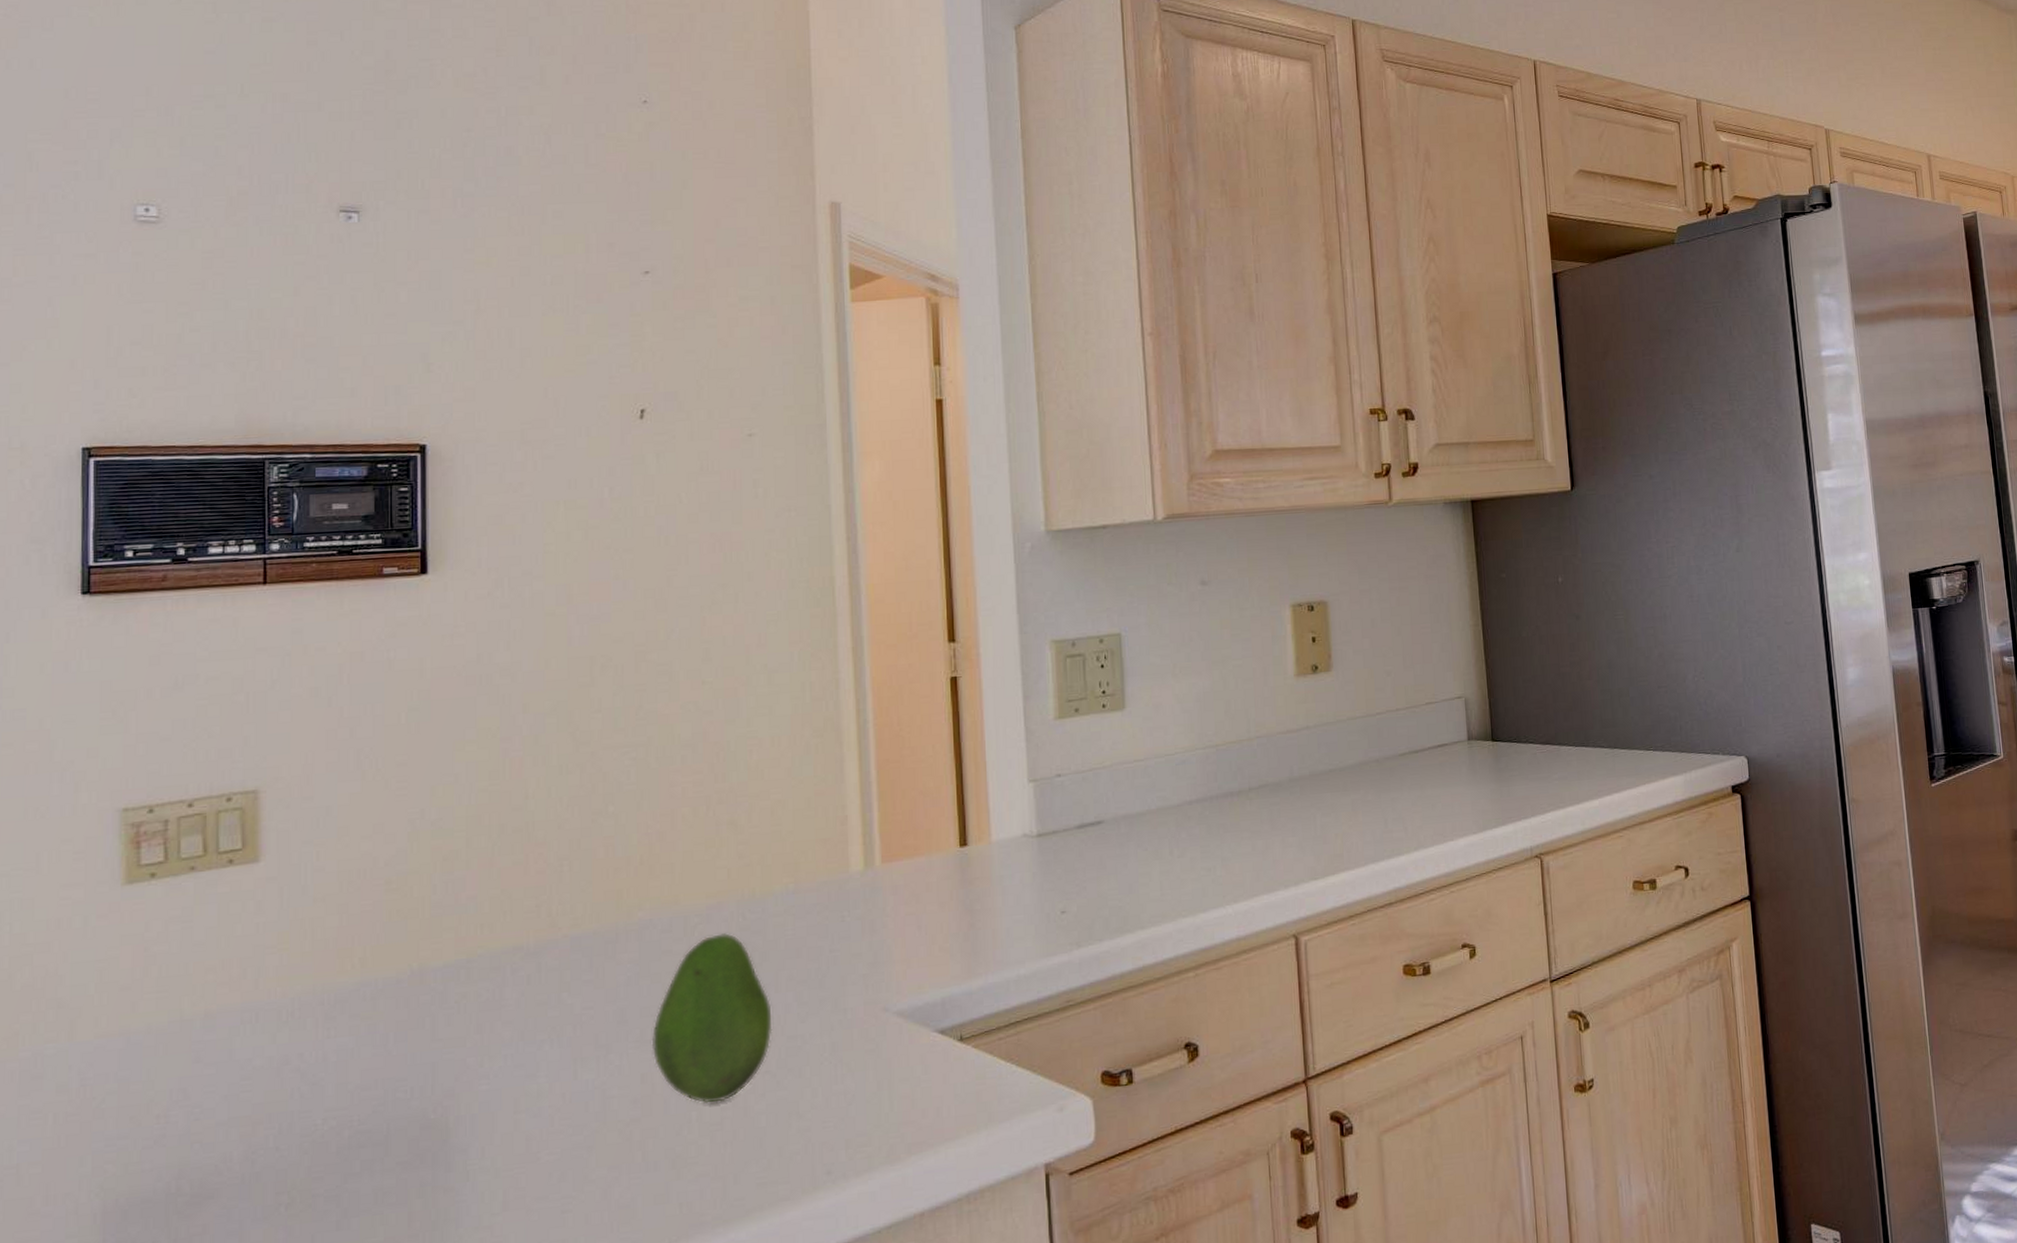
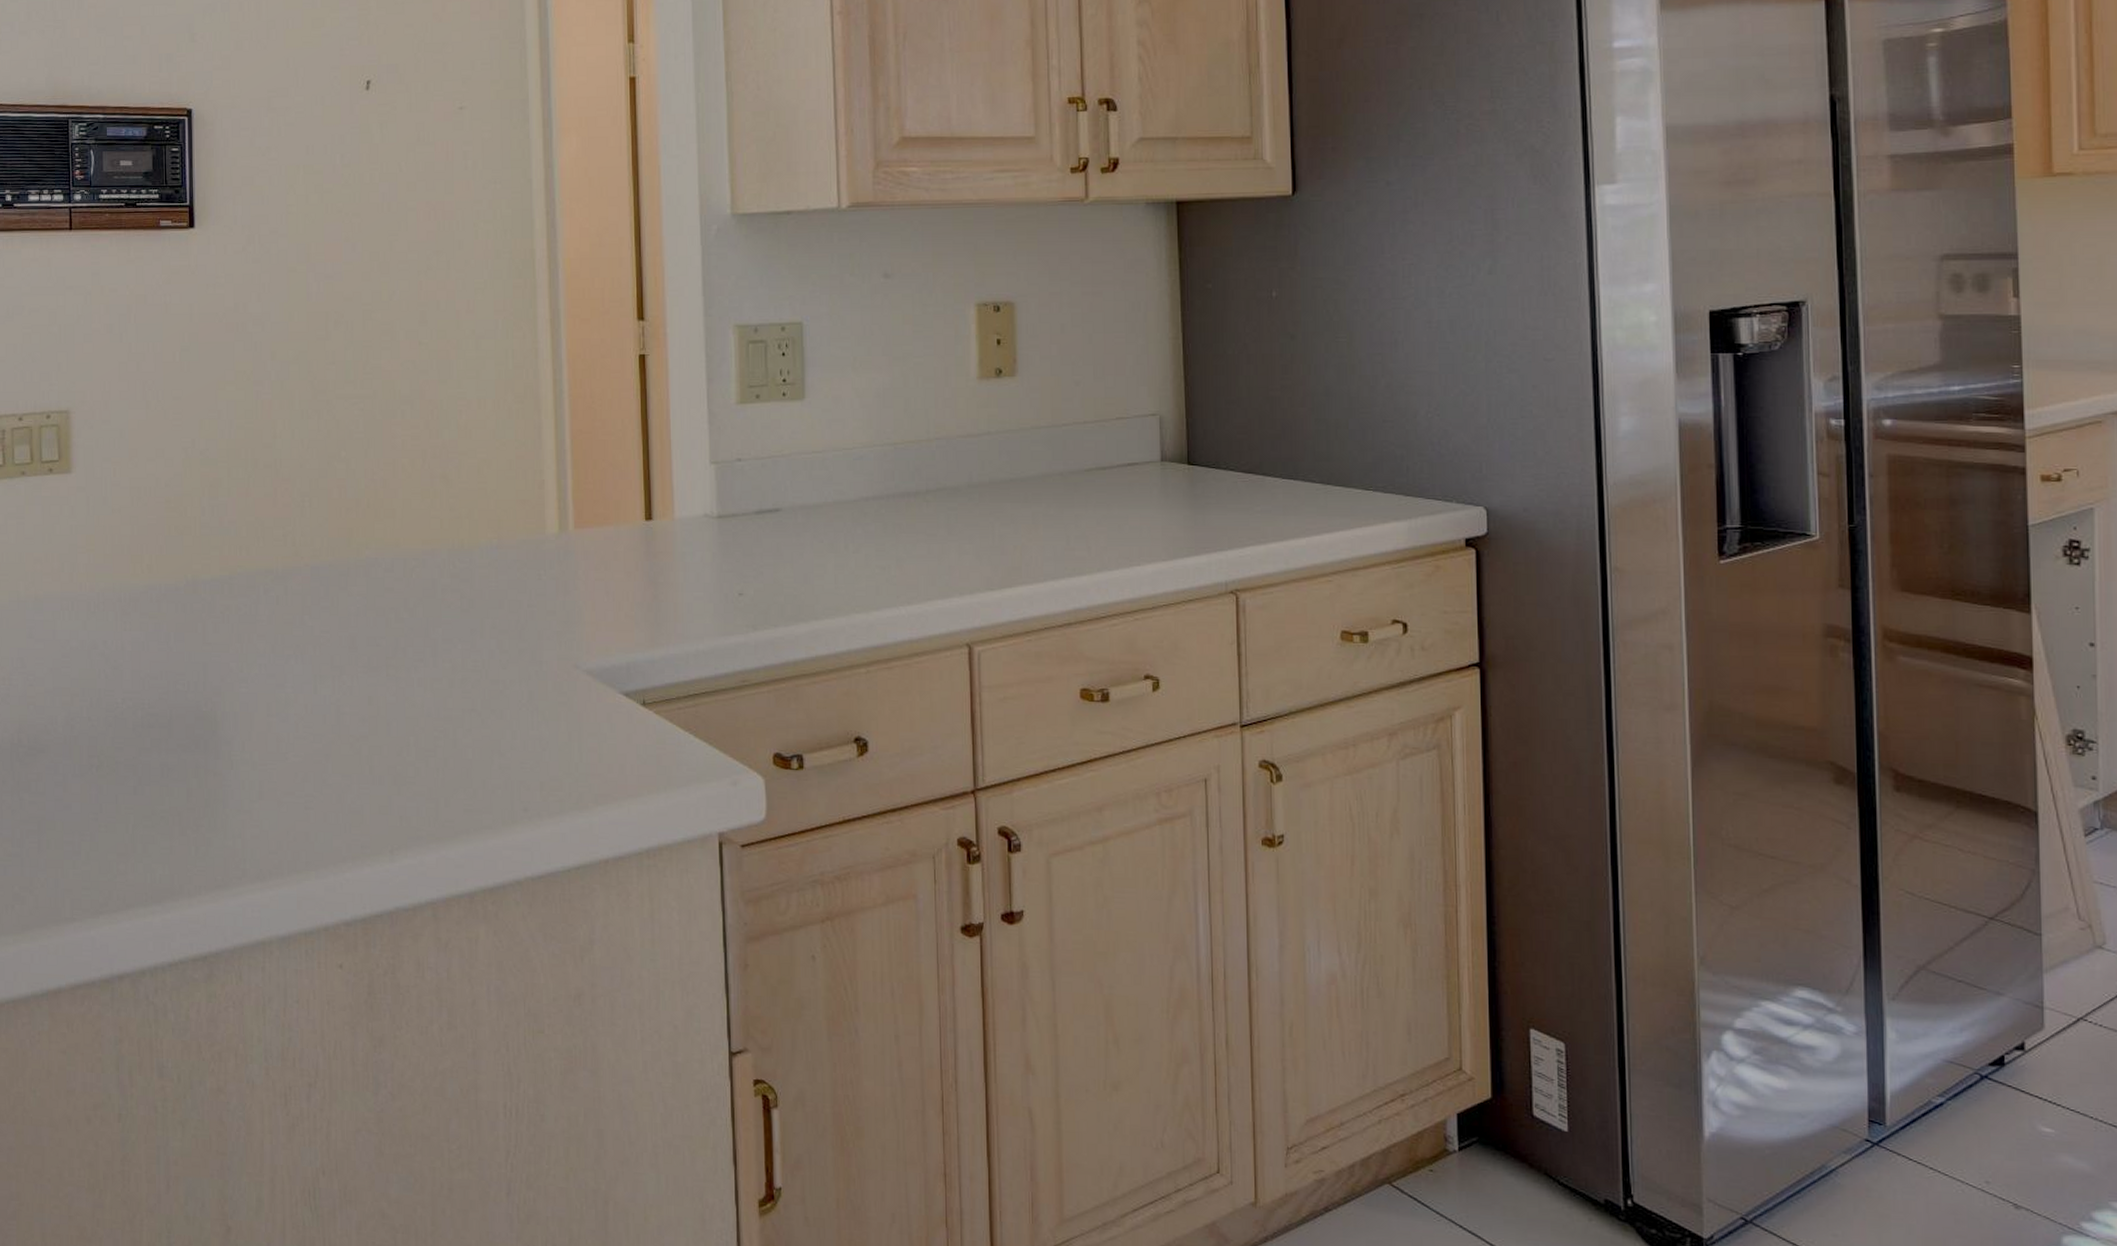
fruit: present [651,933,773,1104] -> none [377,578,478,731]

